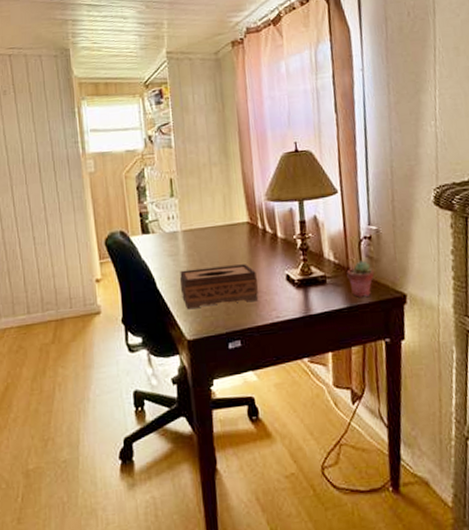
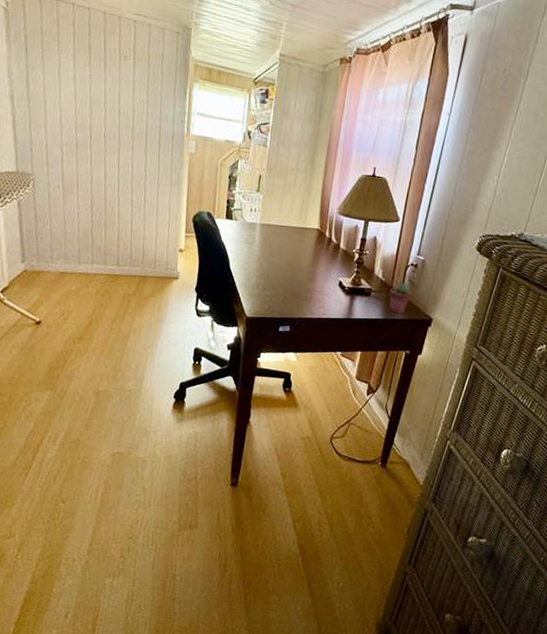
tissue box: present [179,264,258,310] -> none [249,257,315,297]

